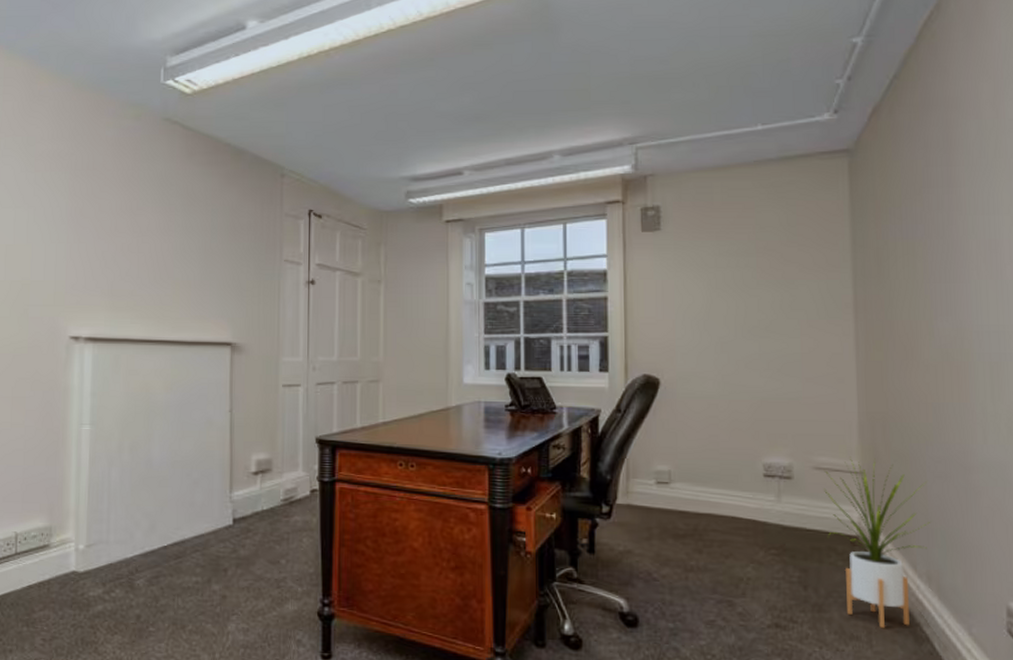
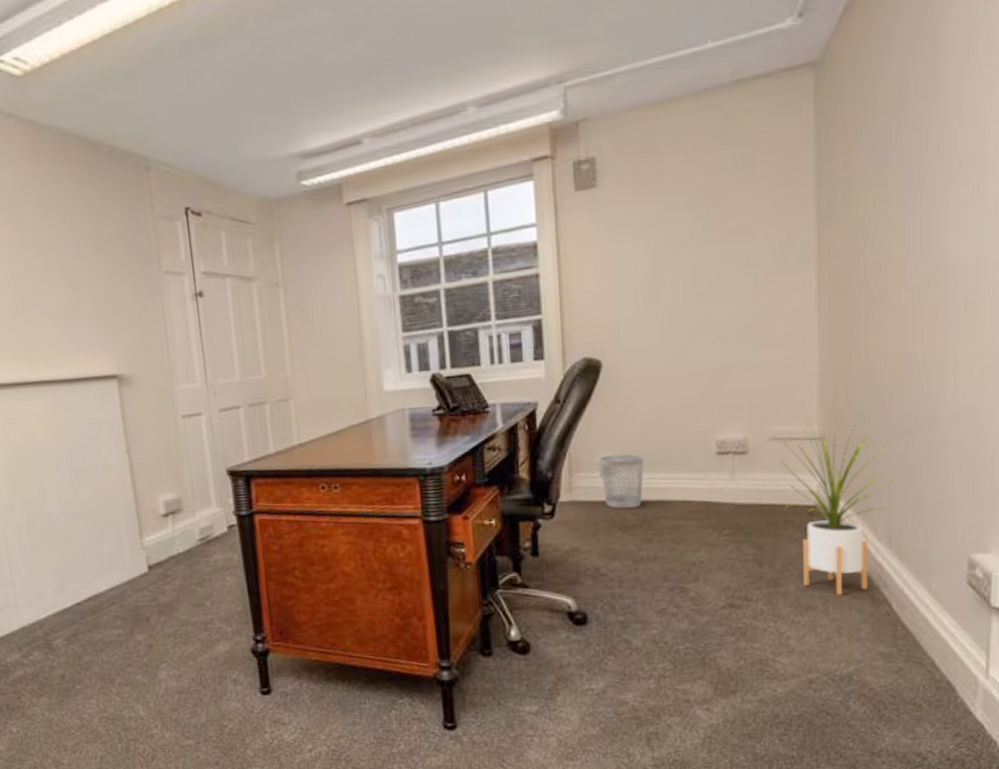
wastebasket: none [655,465,696,518] -> present [599,453,644,509]

